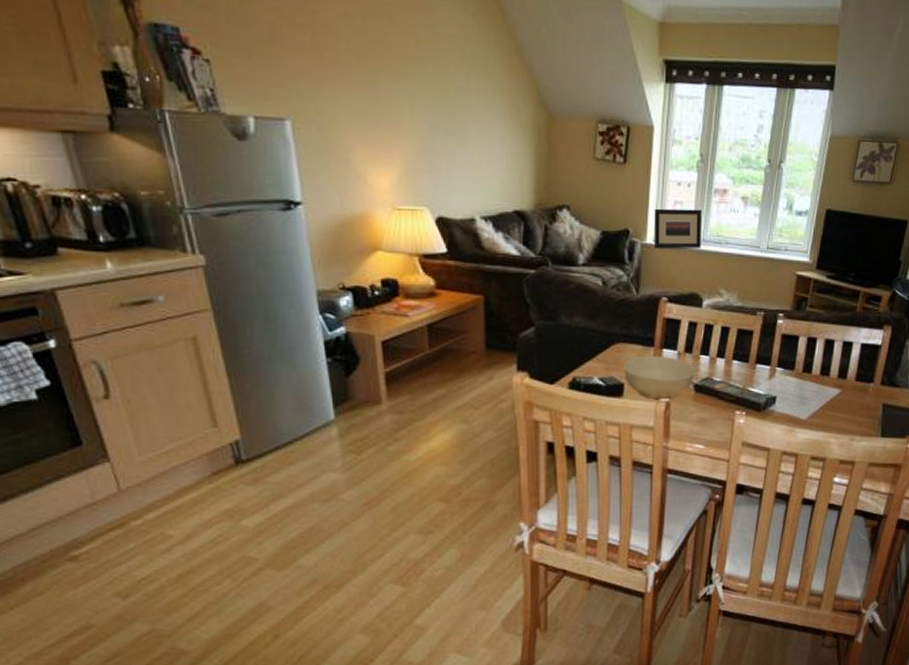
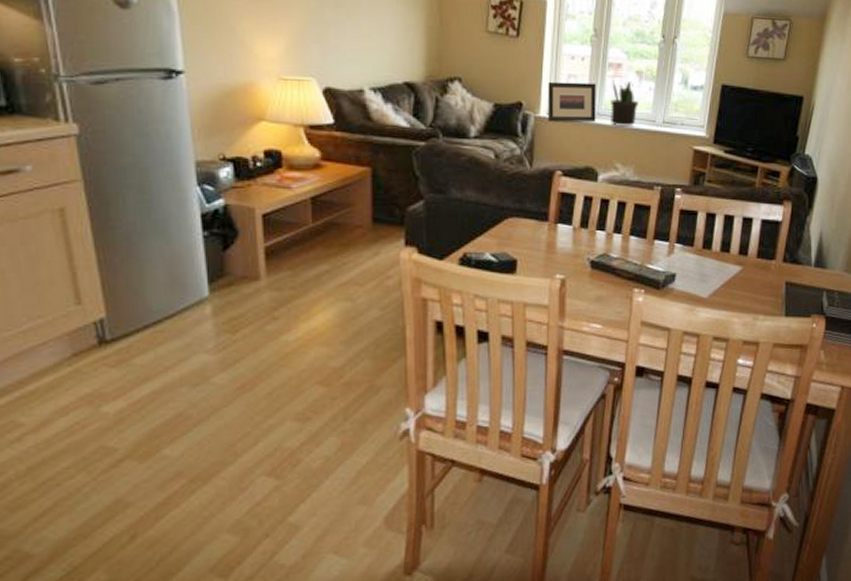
bowl: present [623,356,697,400] -> none [516,231,593,277]
planter: none [716,207,743,253] -> present [611,81,638,127]

